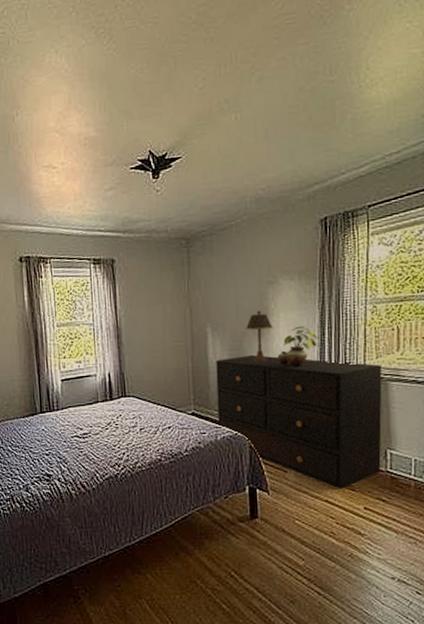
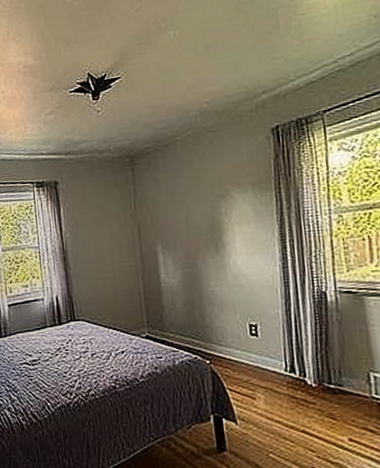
dresser: present [215,354,382,489] -> none [168,272,365,418]
table lamp: present [245,310,273,363] -> none [197,225,228,281]
potted plant: present [277,326,318,367] -> none [235,239,279,284]

